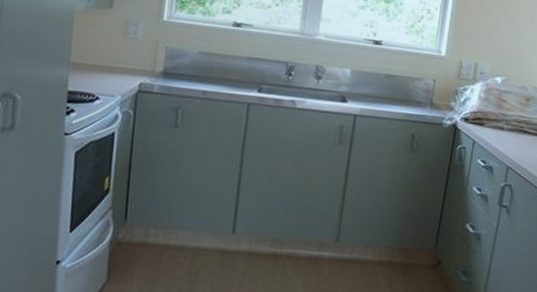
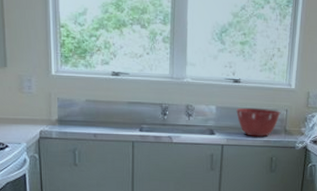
mixing bowl: none [374,74,427,109] -> present [236,108,281,137]

